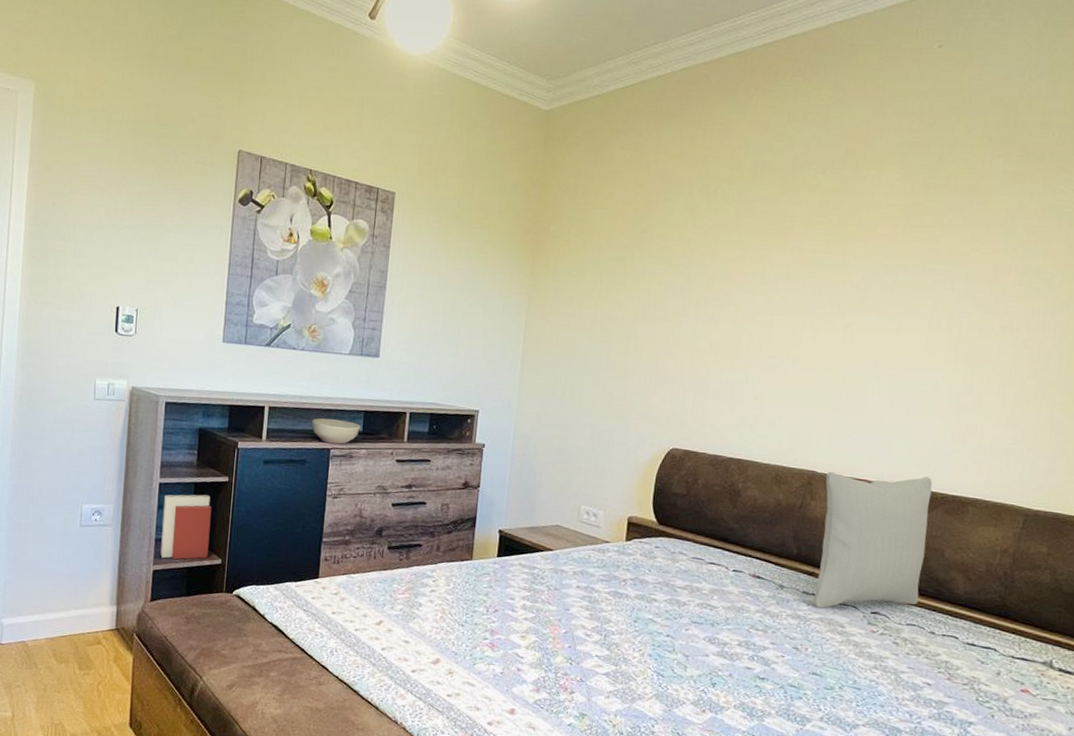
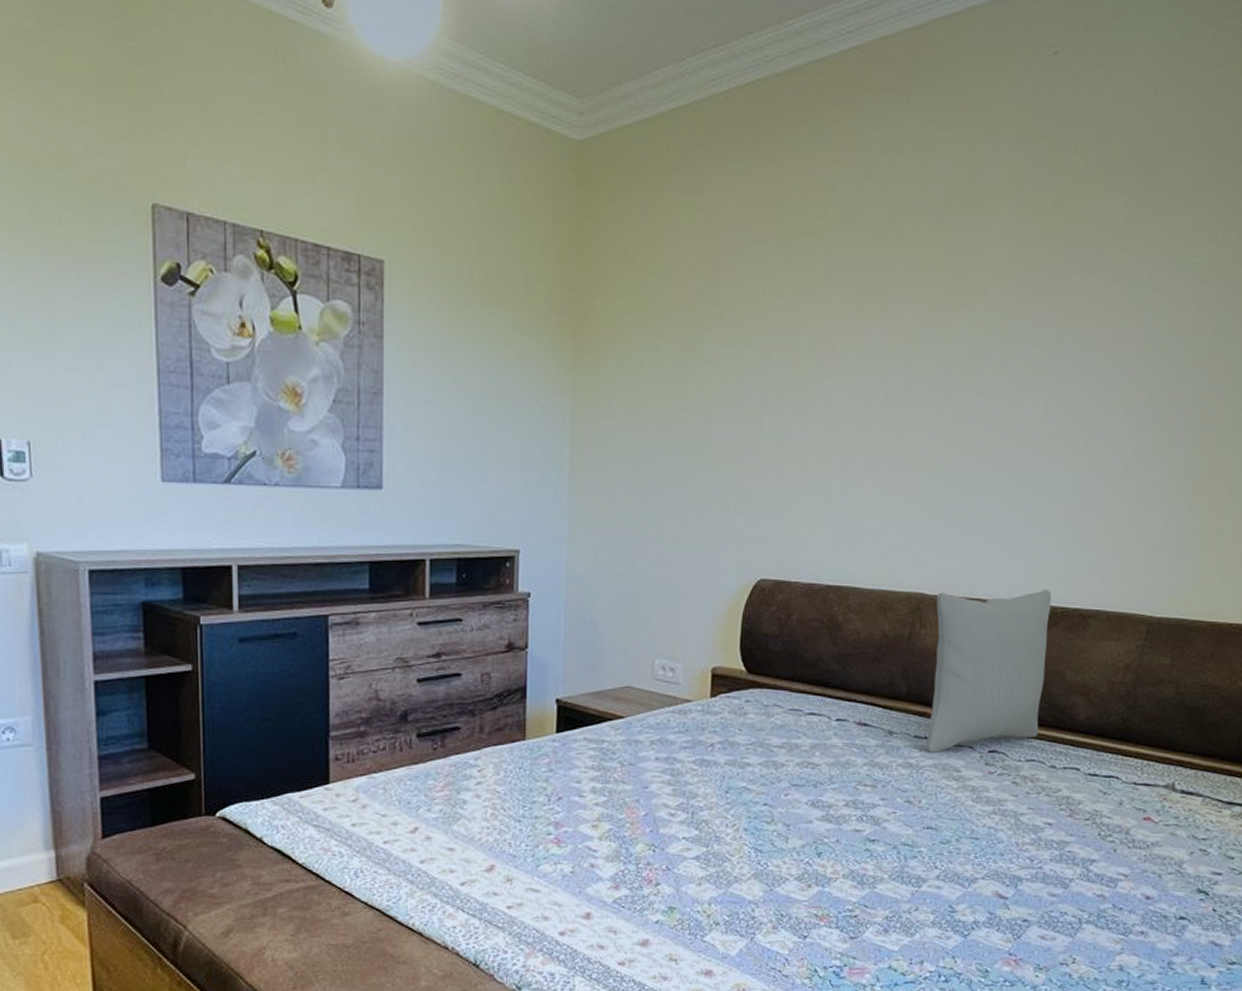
books: present [160,494,212,560] -> none [103,691,176,781]
bowl: present [311,417,362,445] -> none [299,575,367,608]

